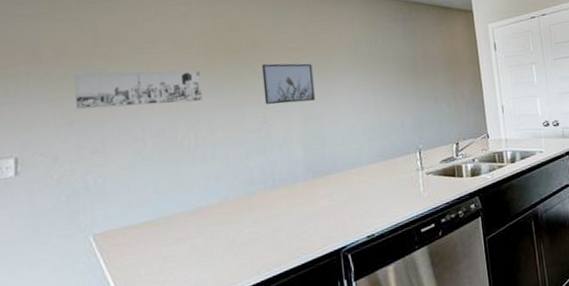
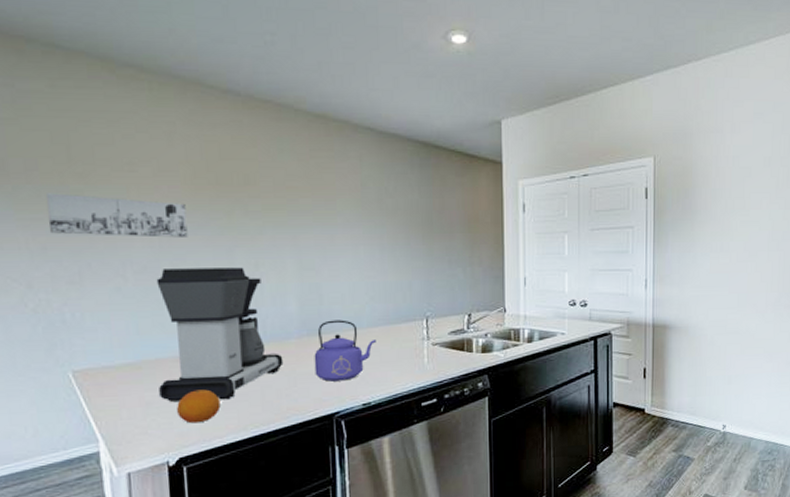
coffee maker: none [173,122,292,254] -> present [156,267,284,402]
fruit: none [193,238,234,274] -> present [177,389,221,424]
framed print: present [261,63,316,105] -> none [255,203,314,250]
kettle: none [319,159,376,219] -> present [314,320,376,382]

